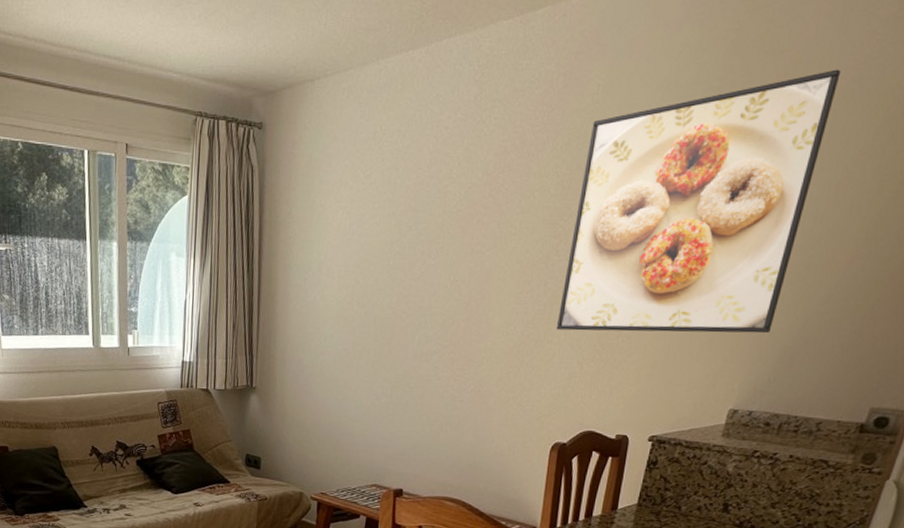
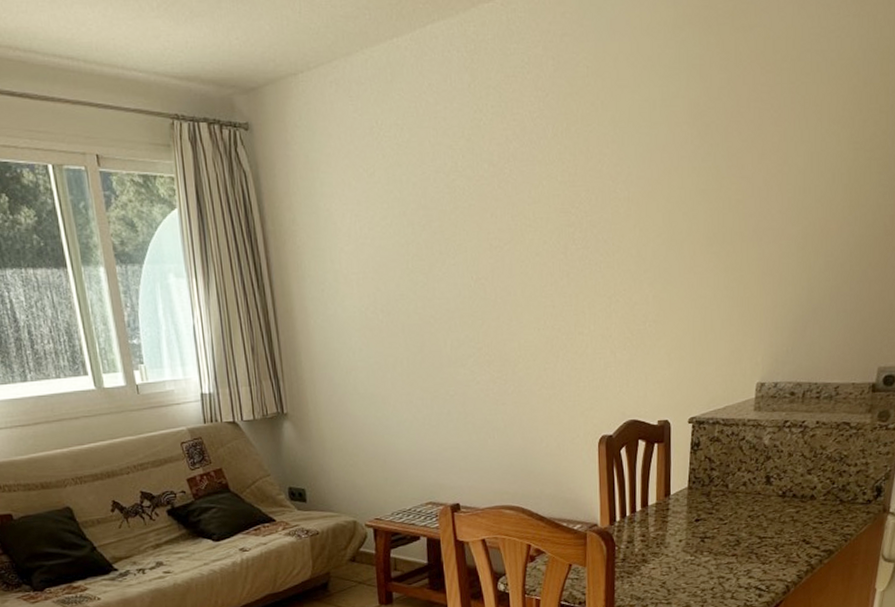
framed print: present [557,69,841,334] -> none [585,43,805,320]

